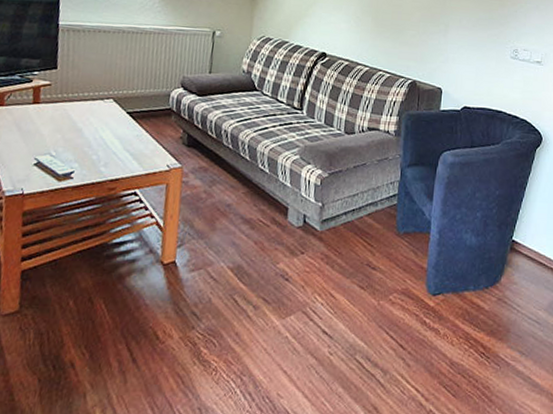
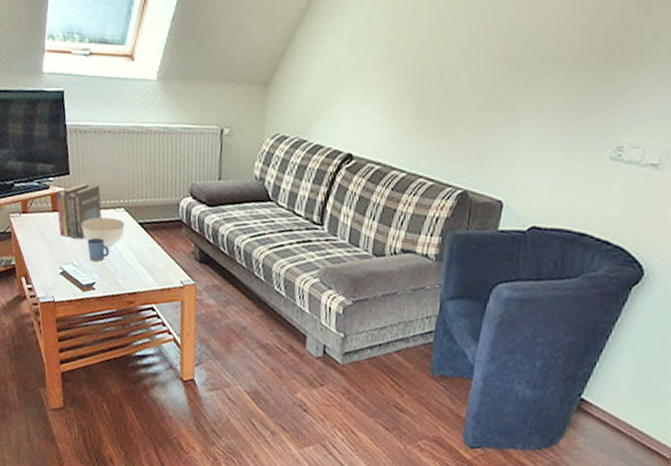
books: none [38,77,89,130] -> present [56,183,102,240]
bowl: none [63,108,112,136] -> present [81,217,124,248]
mug: none [69,127,94,151] -> present [87,237,110,262]

